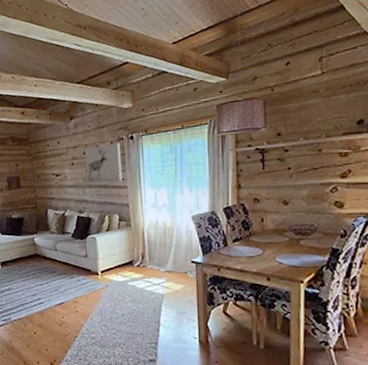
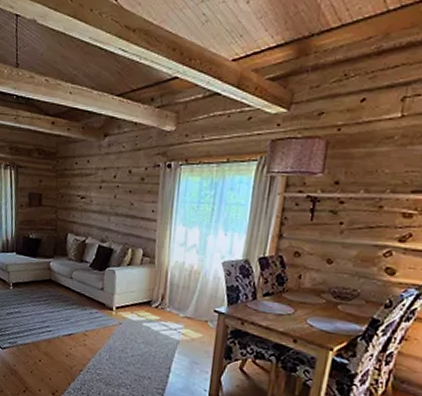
wall art: present [85,142,122,183] -> none [114,169,155,214]

